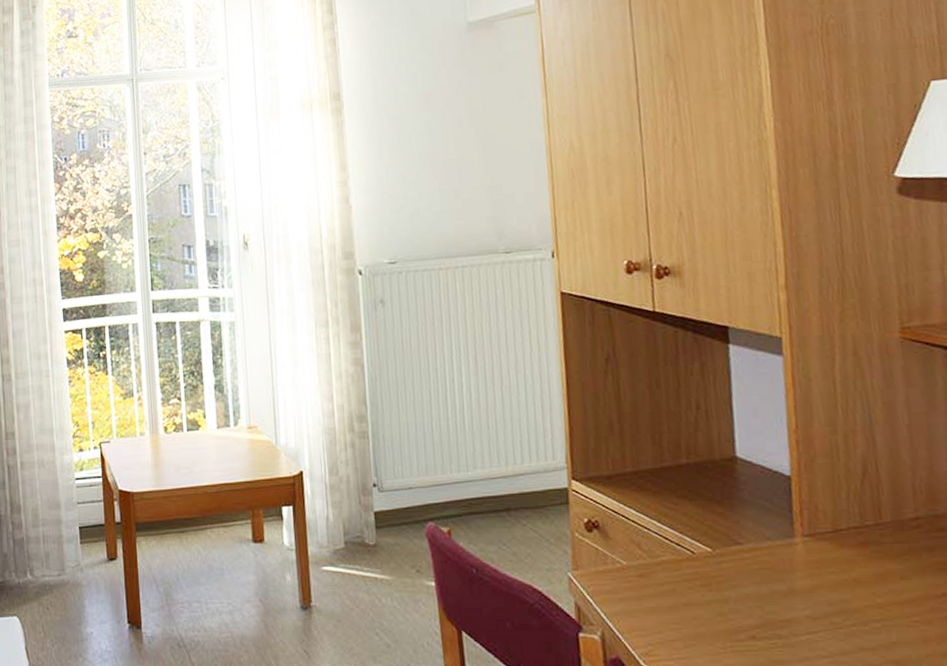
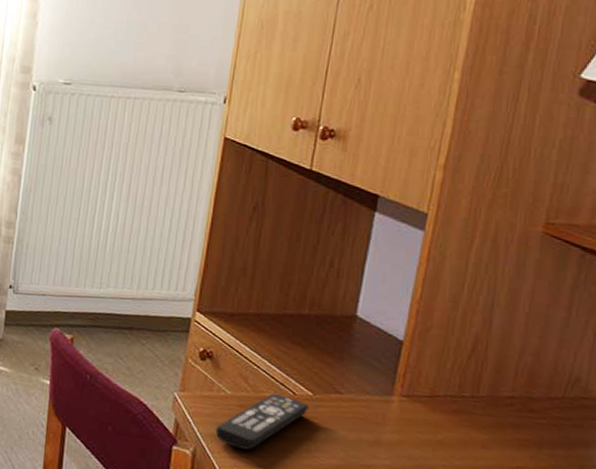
remote control: none [619,555,711,624] -> present [215,393,309,450]

